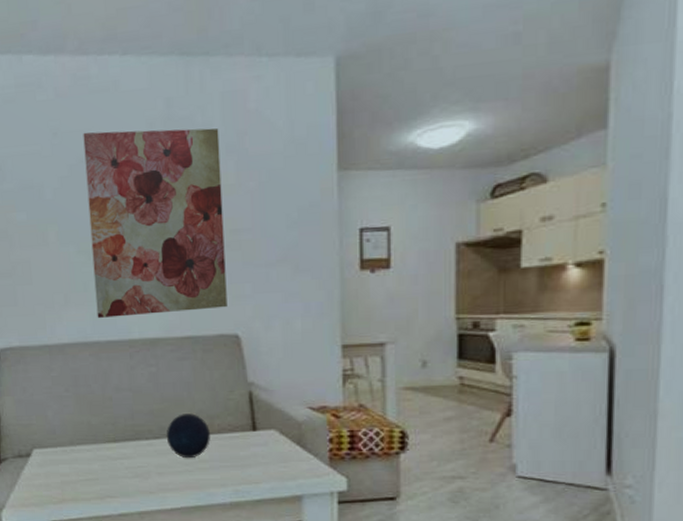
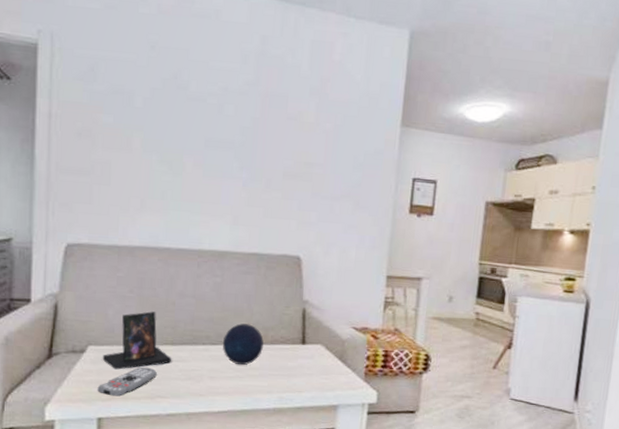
photo frame: none [47,409,117,471] -> present [102,311,172,370]
remote control: none [47,467,103,499] -> present [97,367,157,397]
wall art: present [83,128,228,318] -> none [171,51,306,231]

